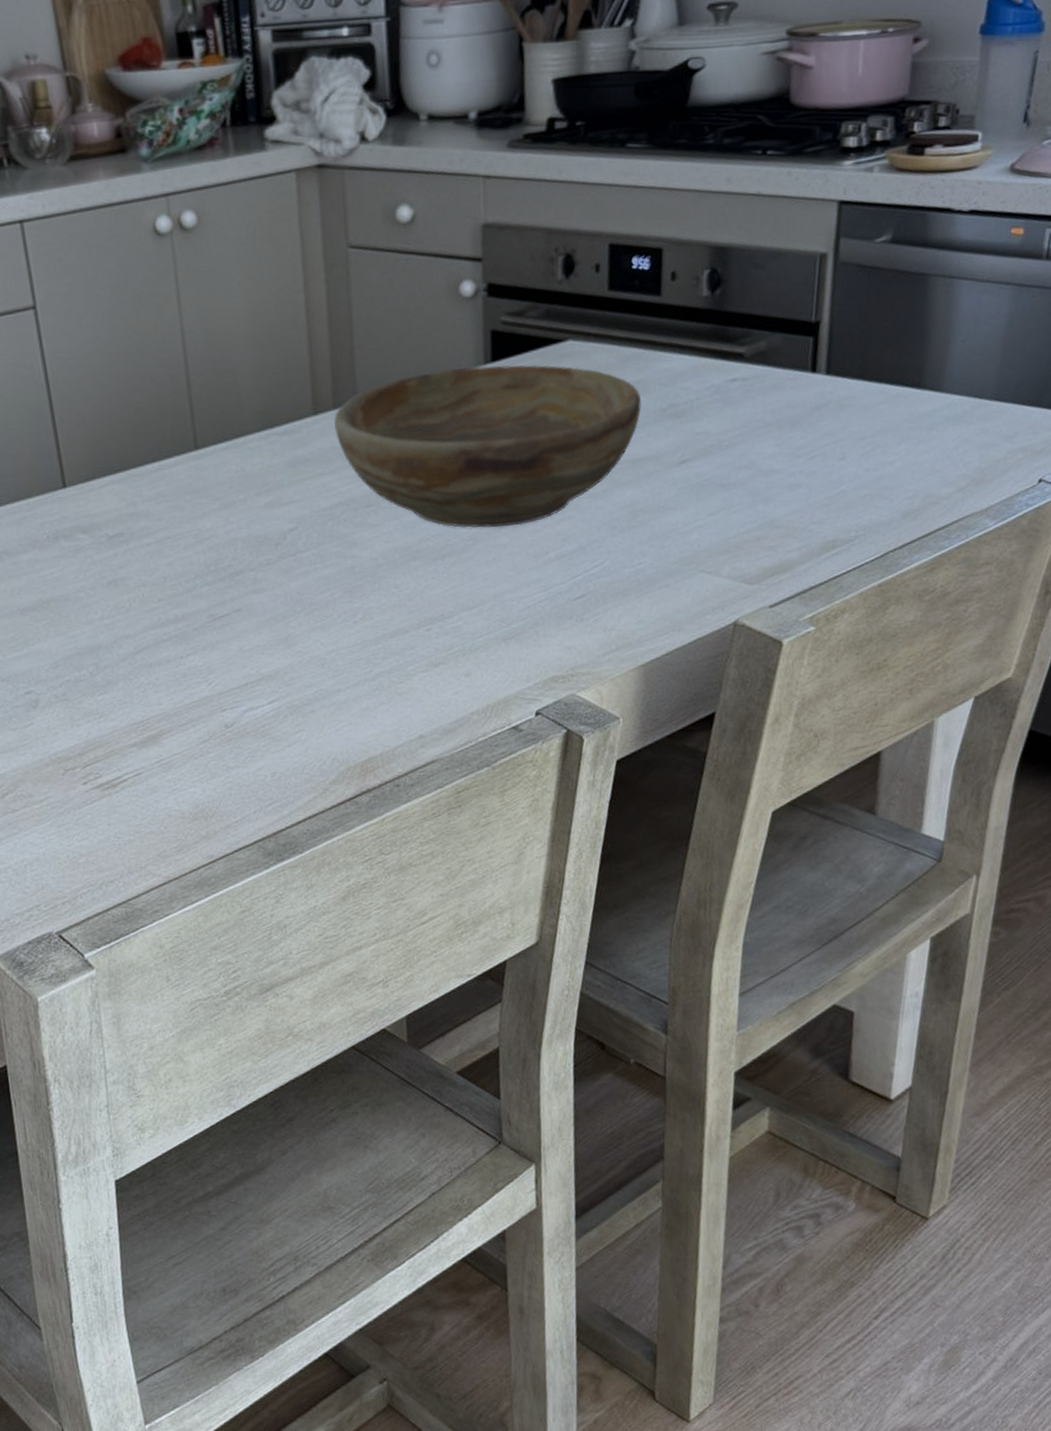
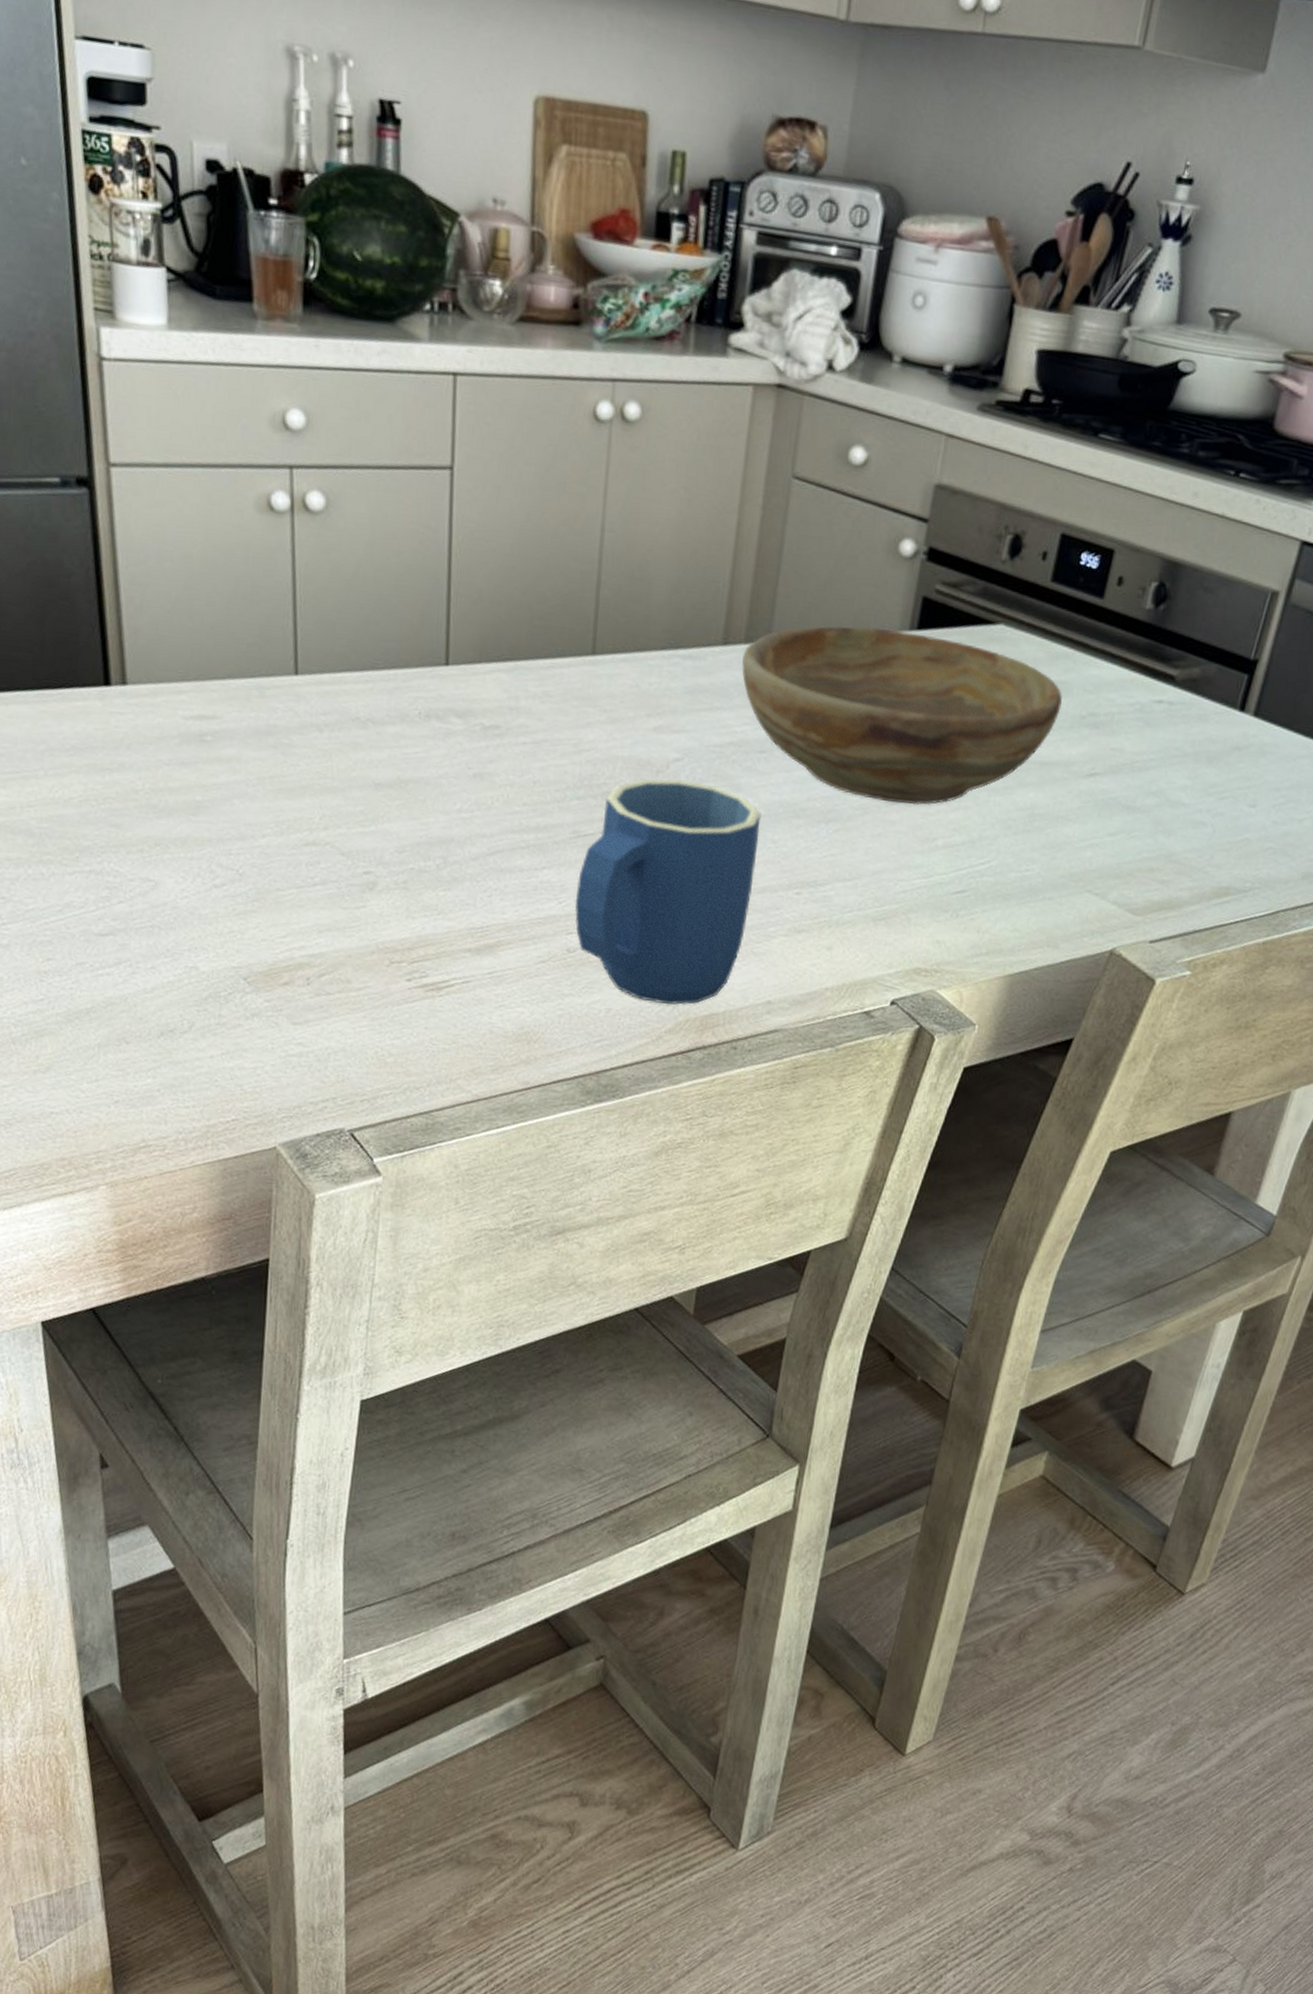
mug: none [222,546,387,759] -> present [574,778,761,1005]

